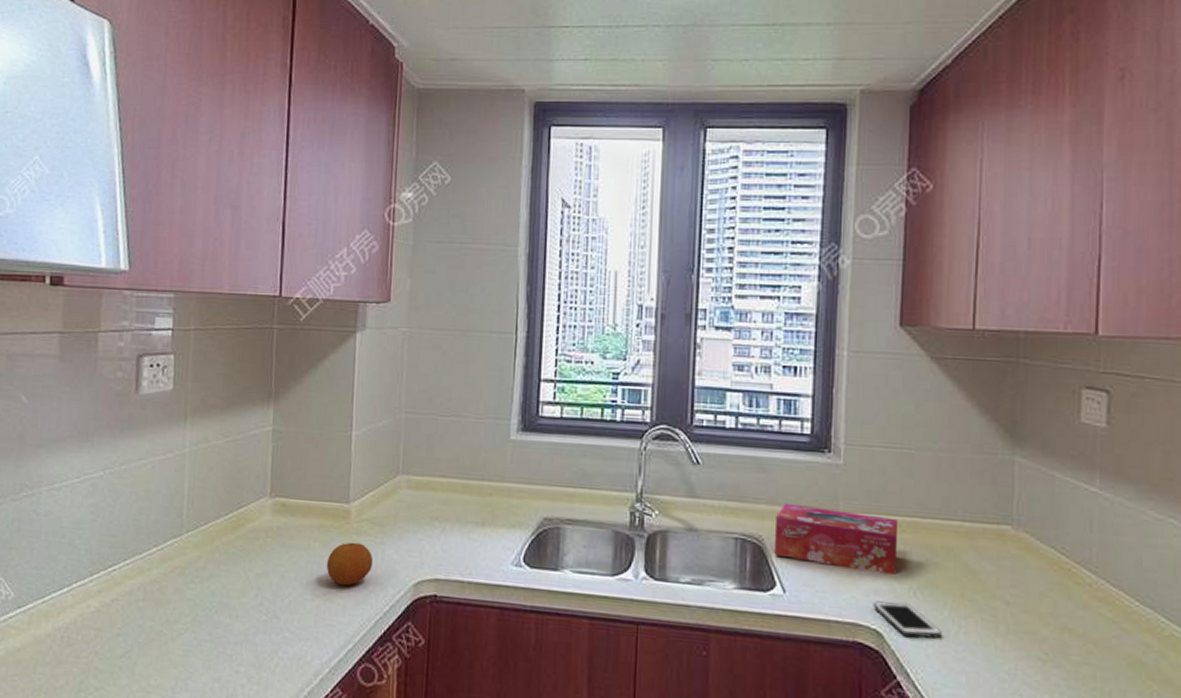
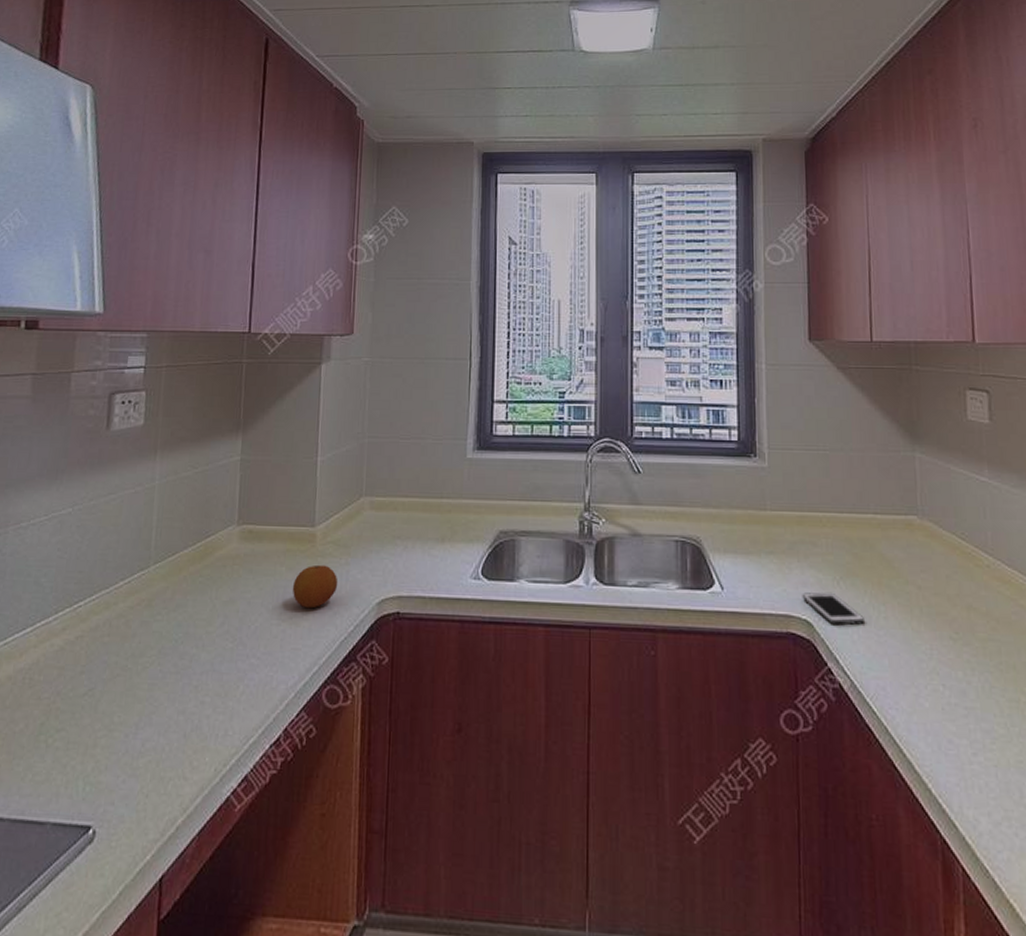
tissue box: present [775,503,899,574] -> none [711,505,820,567]

